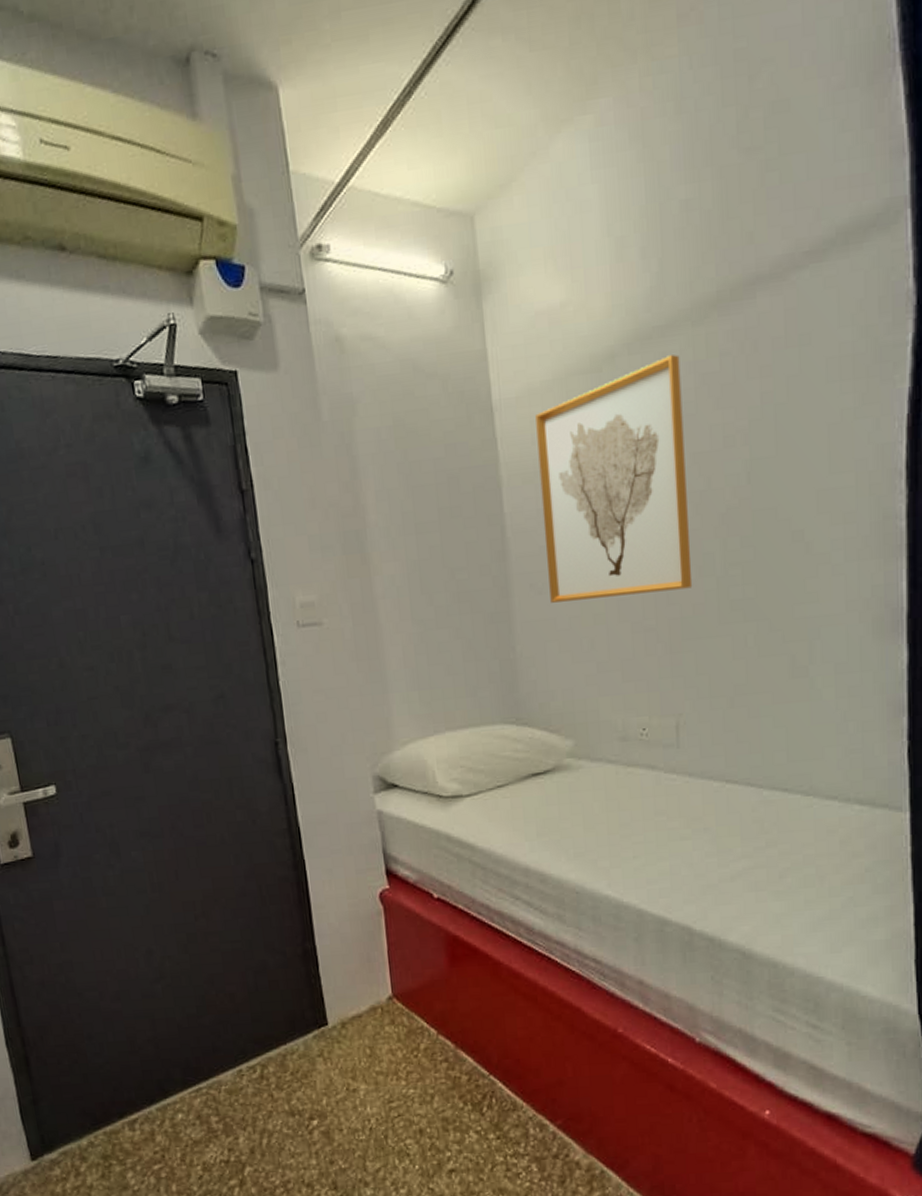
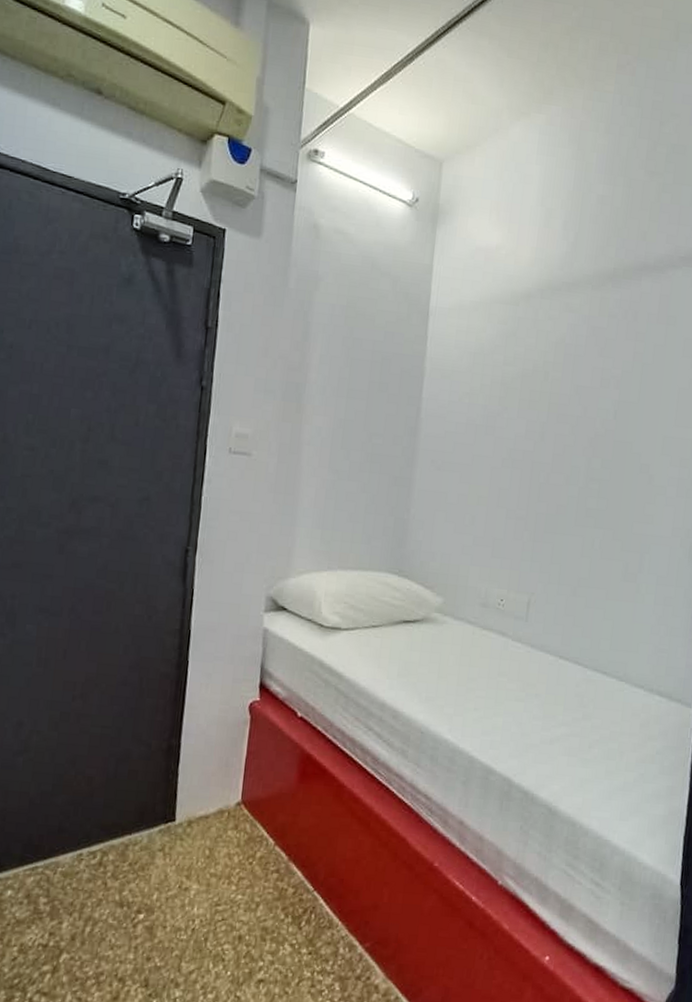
wall art: present [535,354,693,603] -> none [446,306,579,492]

